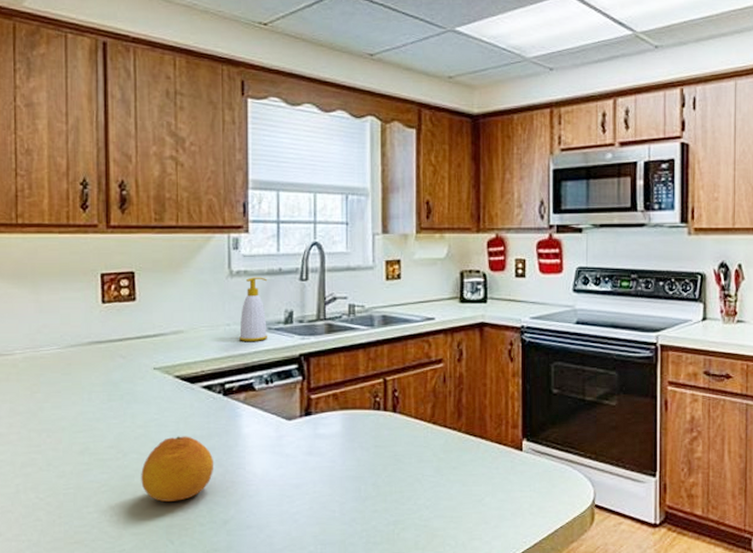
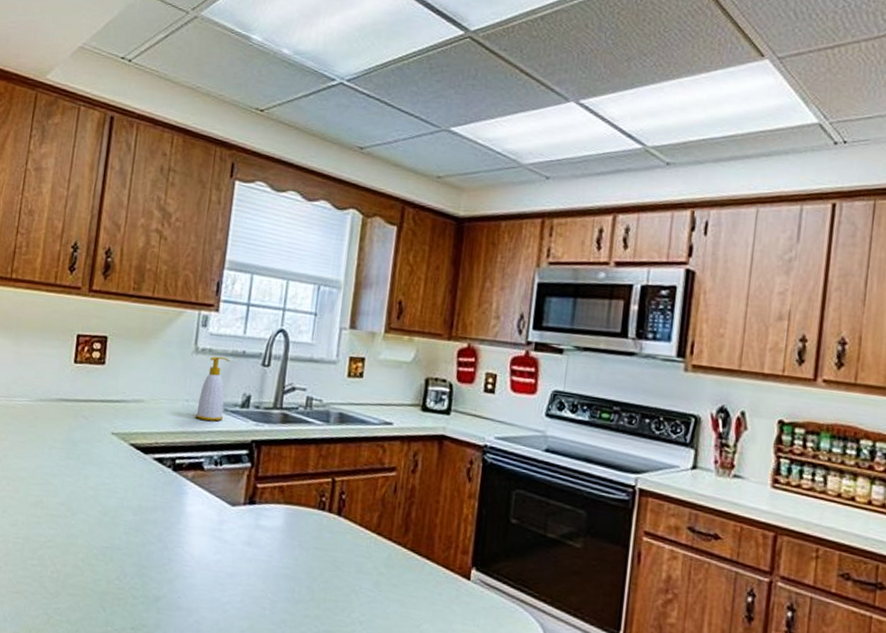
fruit: present [141,436,214,502] -> none [84,504,155,569]

